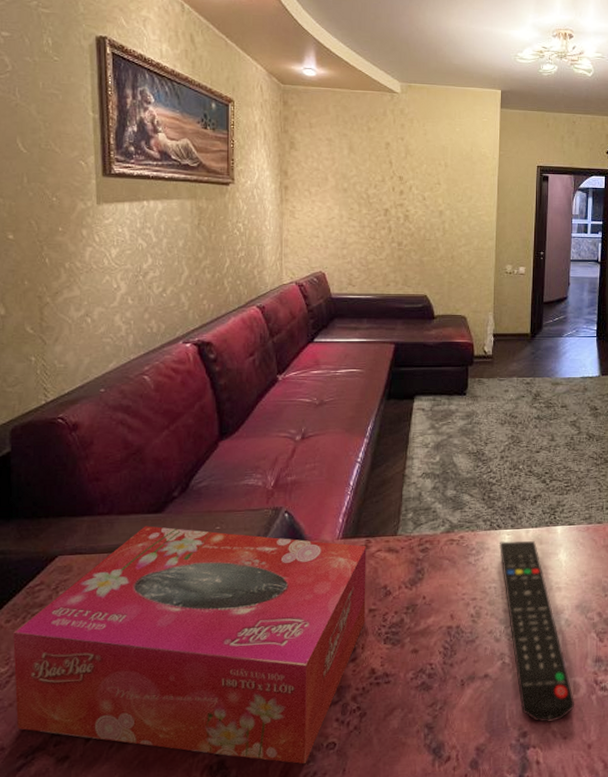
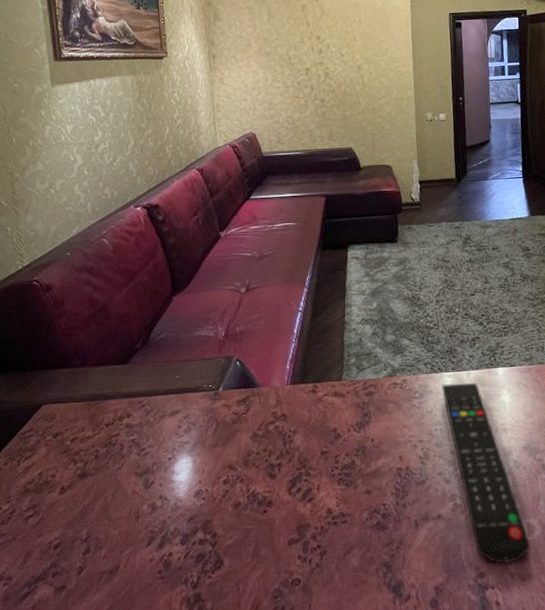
tissue box: present [13,525,367,765] -> none [11,376,319,599]

